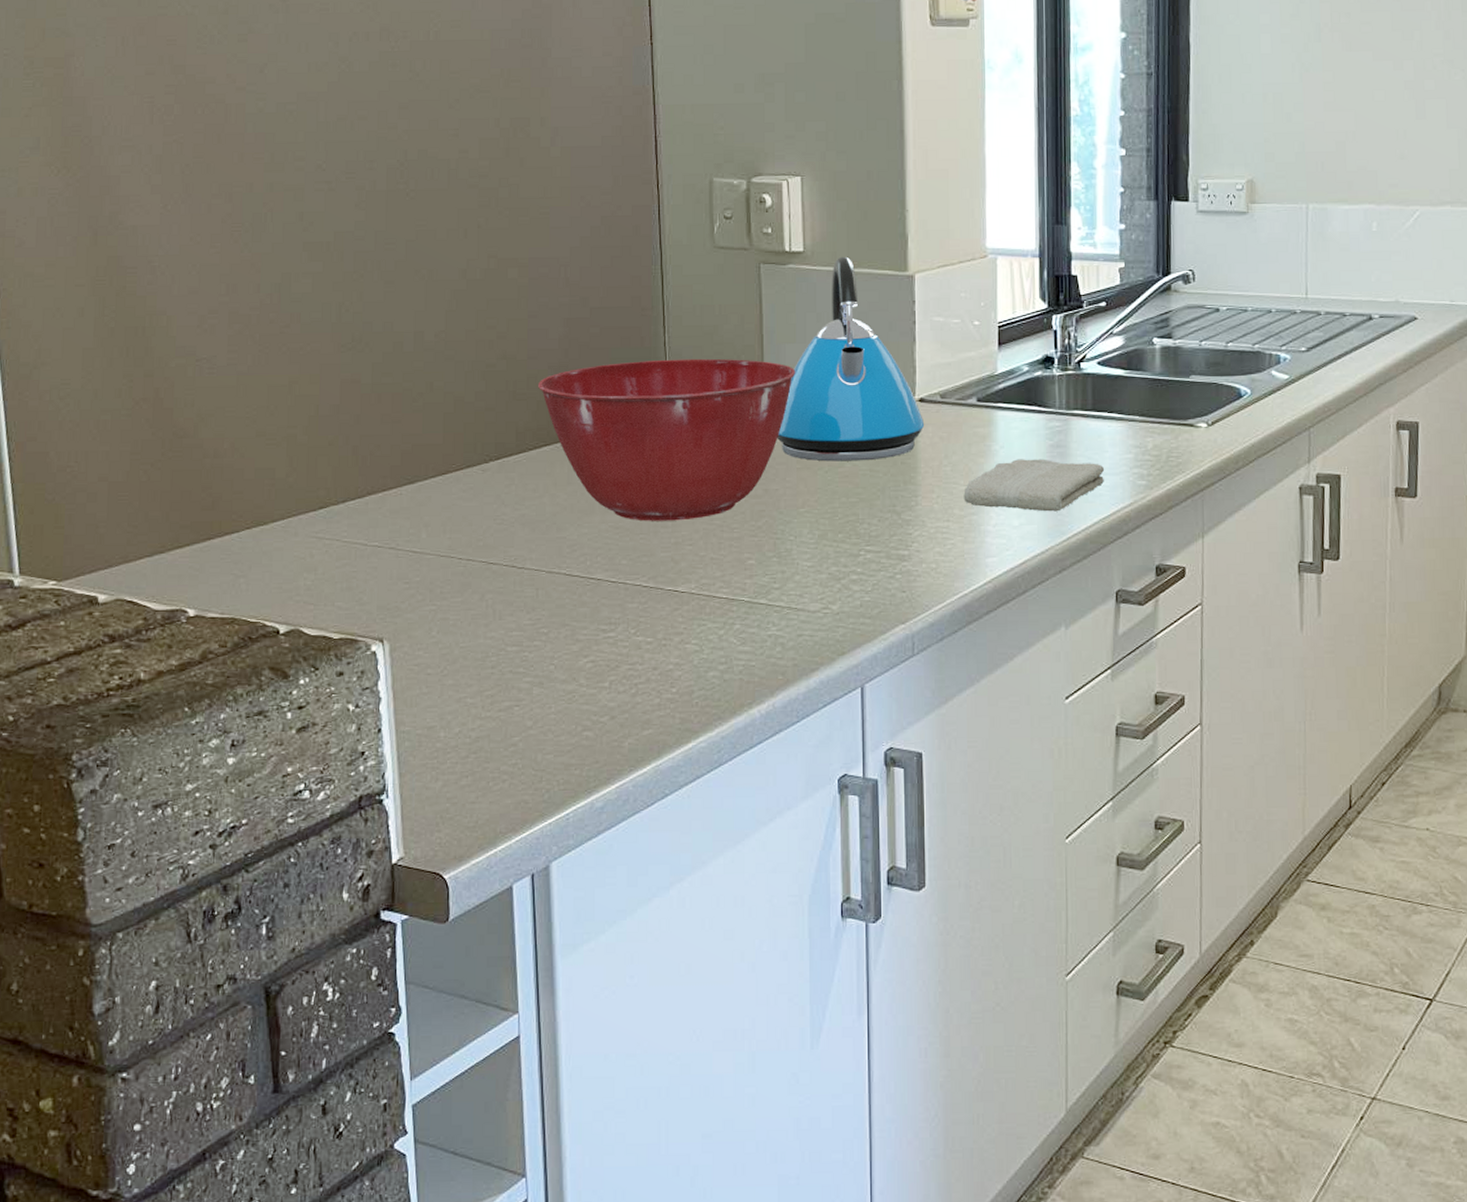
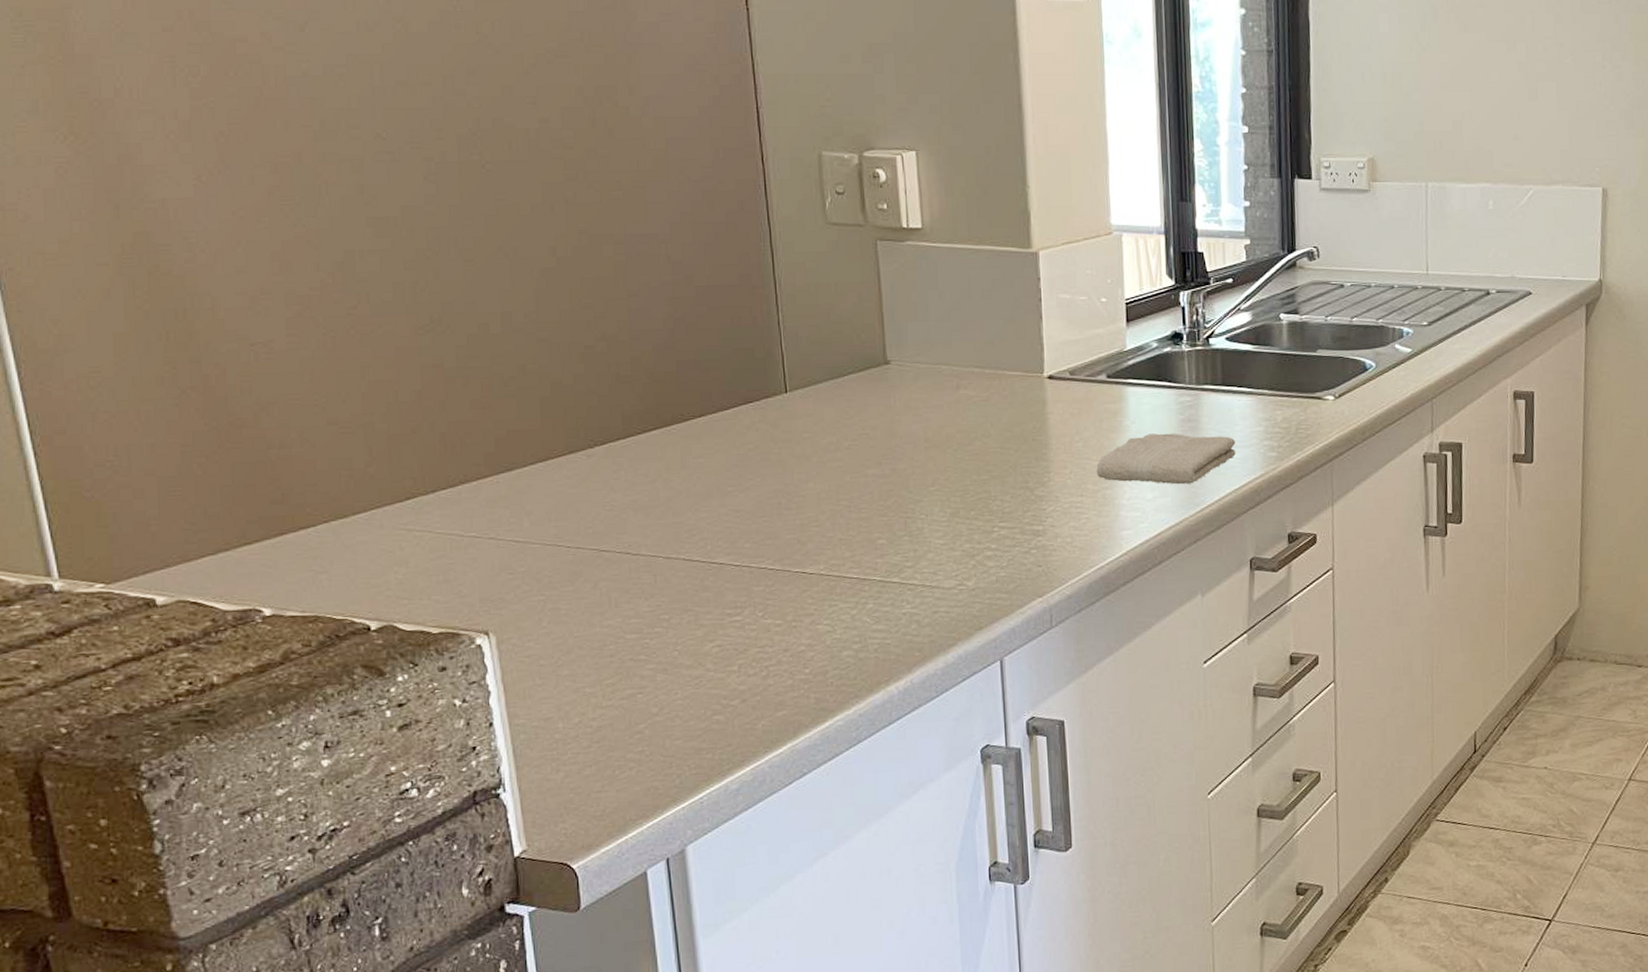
mixing bowl: present [538,358,796,521] -> none [643,337,920,504]
kettle: present [777,256,925,462] -> none [902,233,1055,440]

